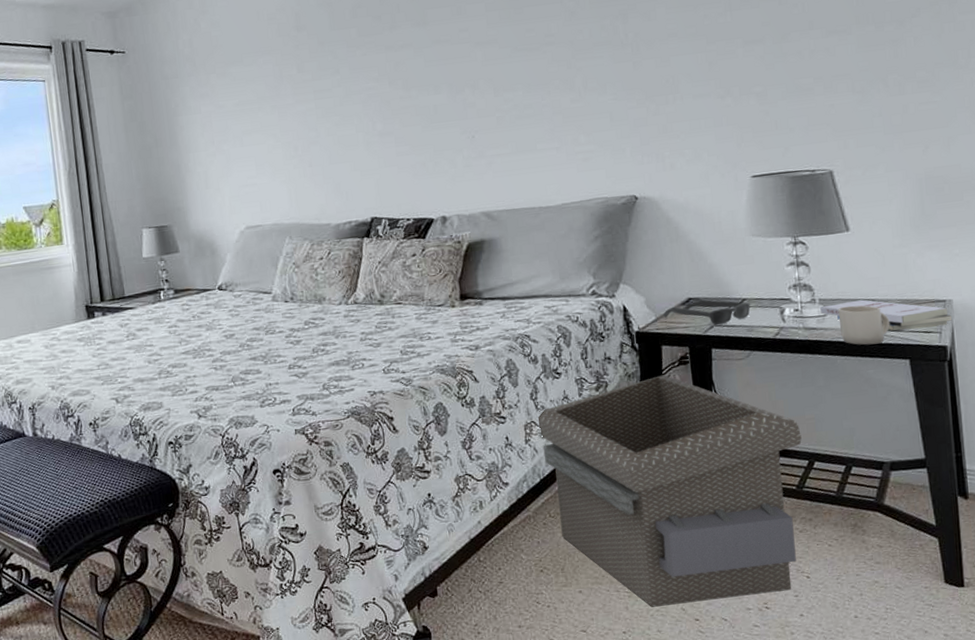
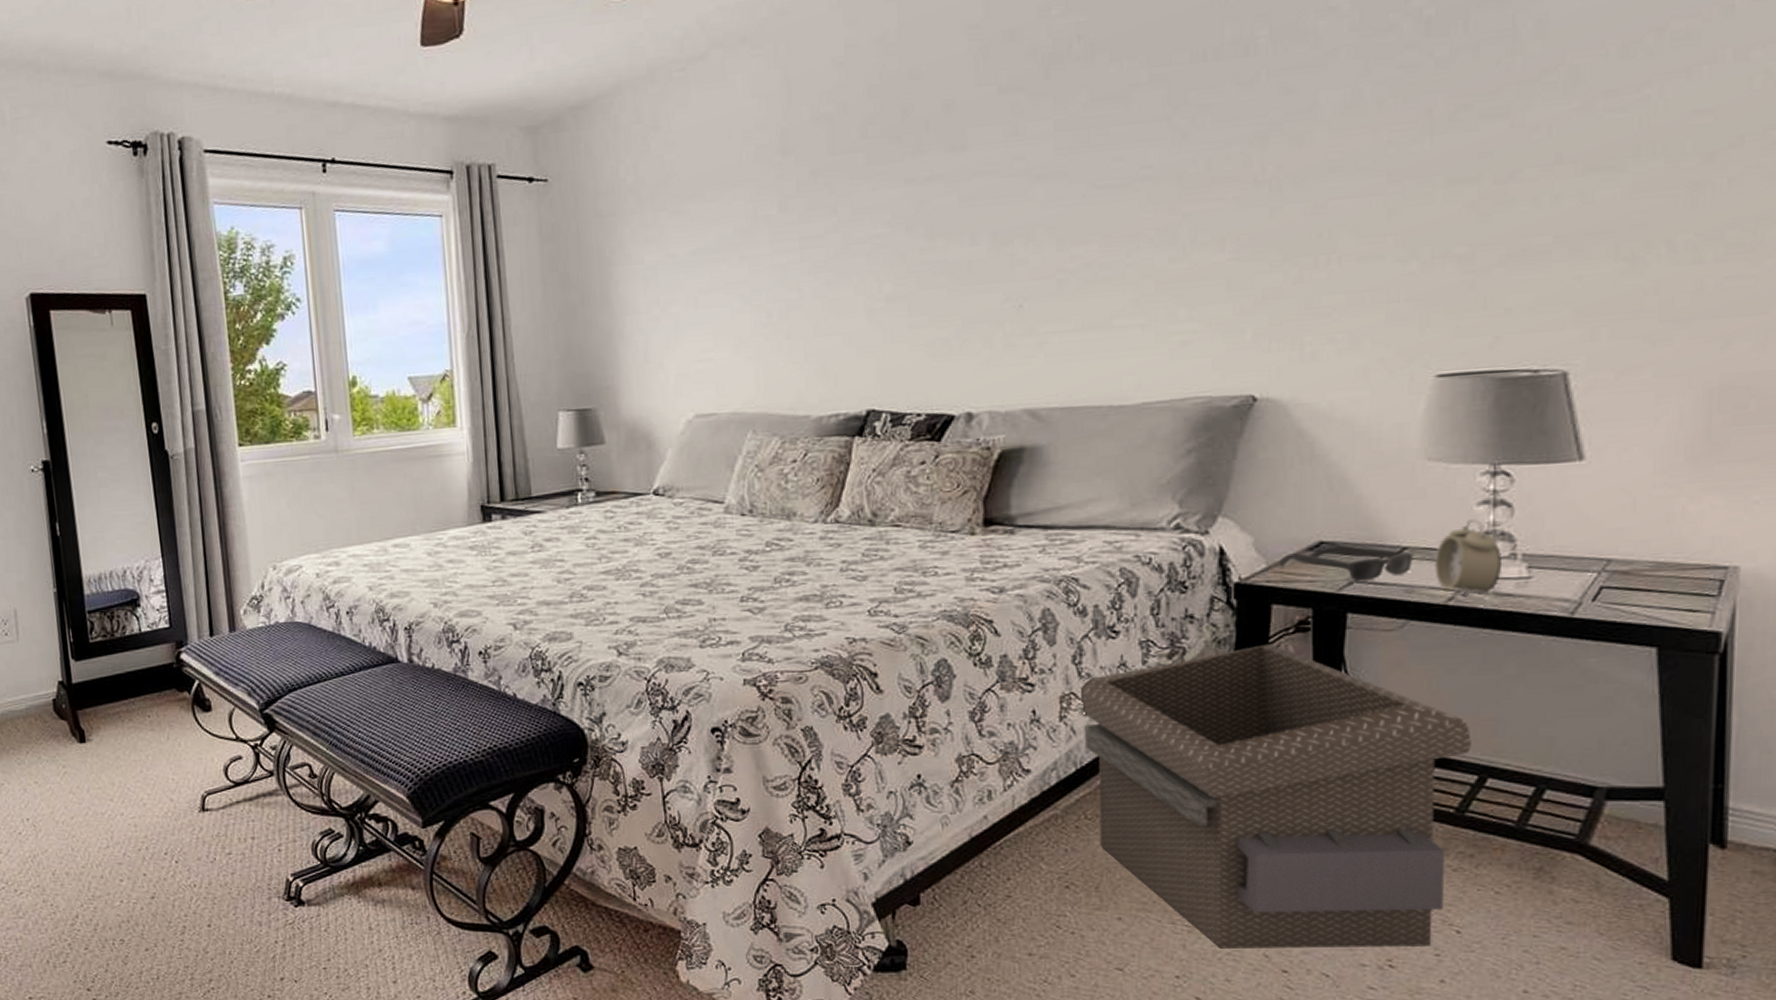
alarm clock: none [764,276,807,331] -> present [1435,519,1501,596]
books: present [820,299,953,331] -> none [1523,558,1736,605]
mug: present [838,305,890,346] -> none [1550,566,1633,624]

